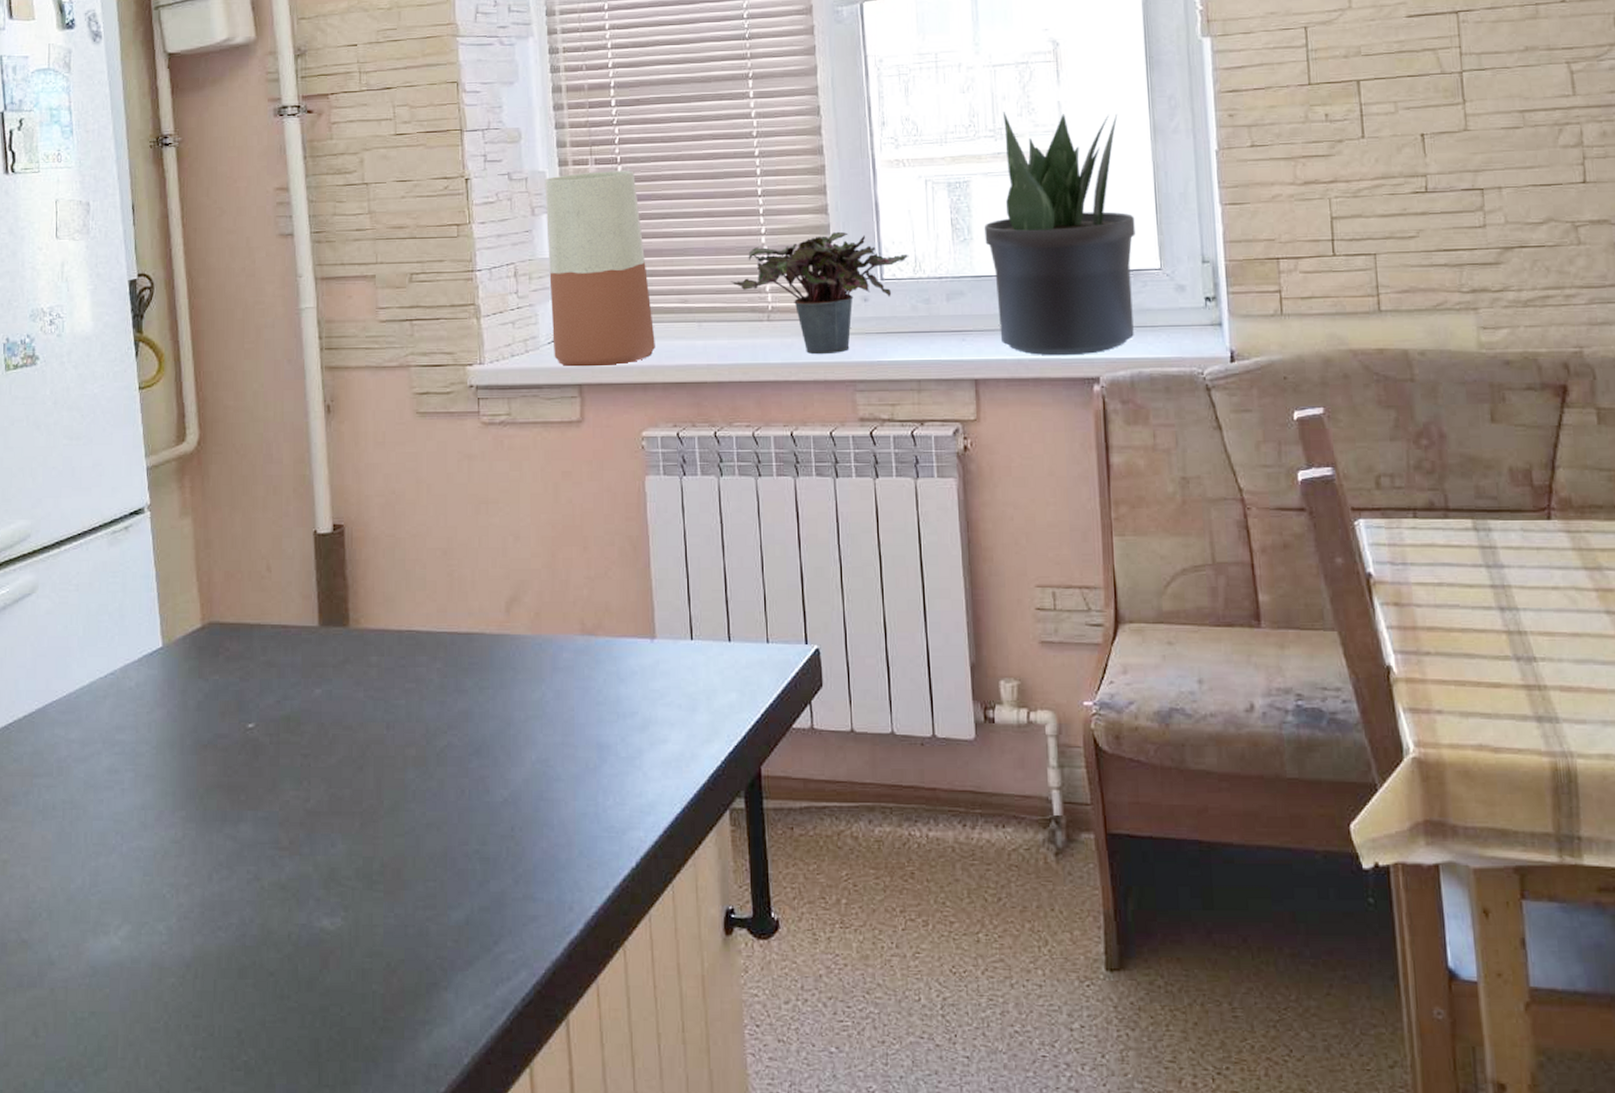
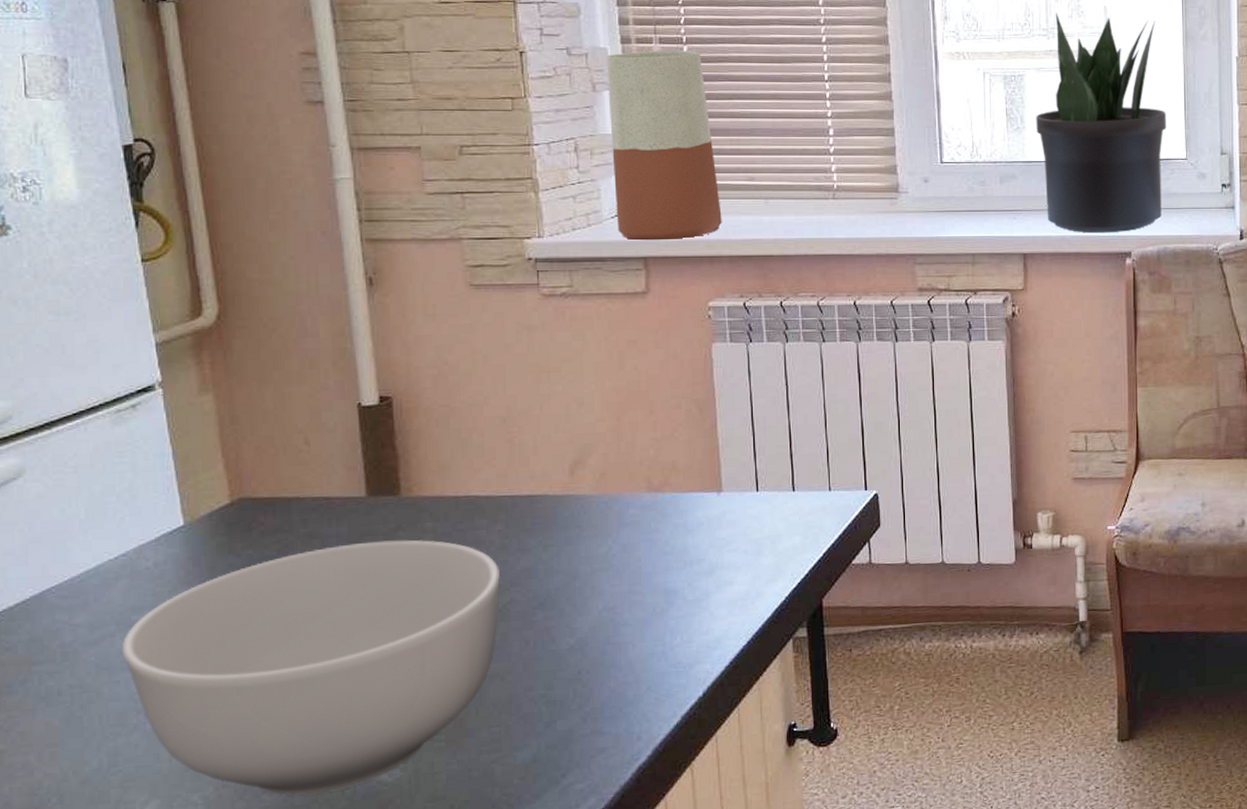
bowl: none [106,673,438,937] -> present [121,539,500,796]
potted plant: present [730,231,909,355] -> none [797,117,967,231]

